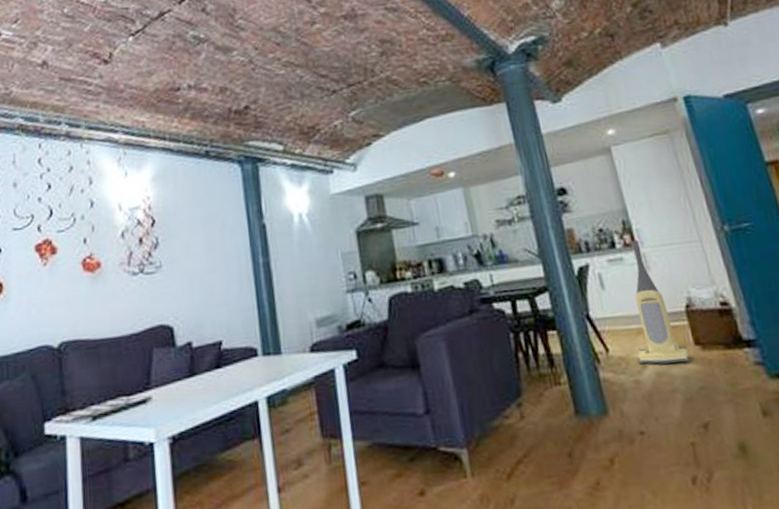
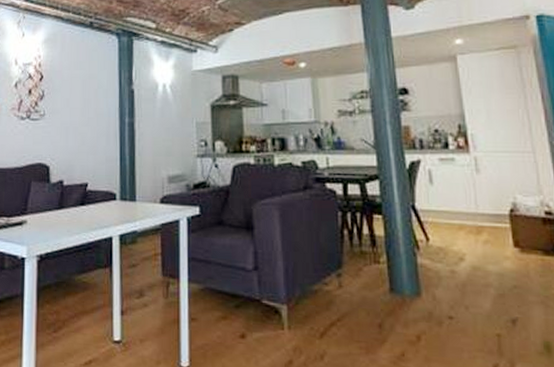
vacuum cleaner: present [632,239,691,365] -> none [455,143,508,262]

